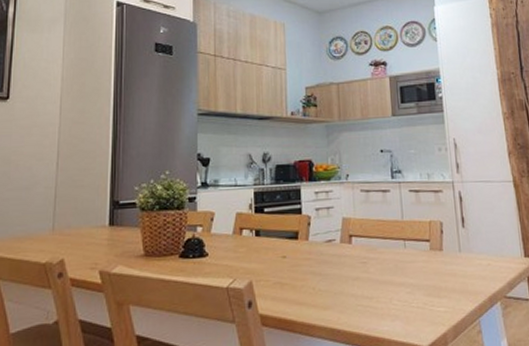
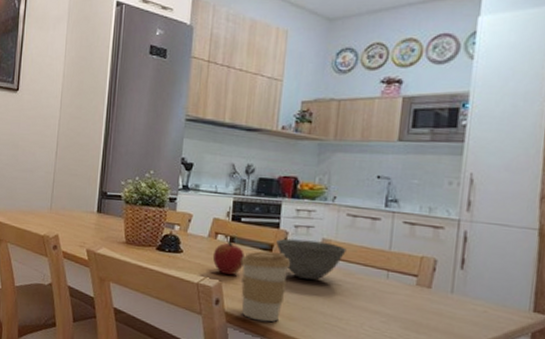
apple: none [239,232,273,273] -> present [212,238,246,276]
coffee cup: none [269,238,318,317] -> present [241,251,291,322]
bowl: none [301,221,366,263] -> present [276,238,347,280]

